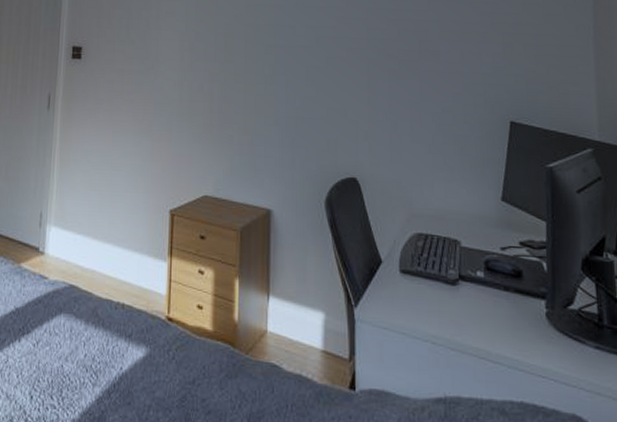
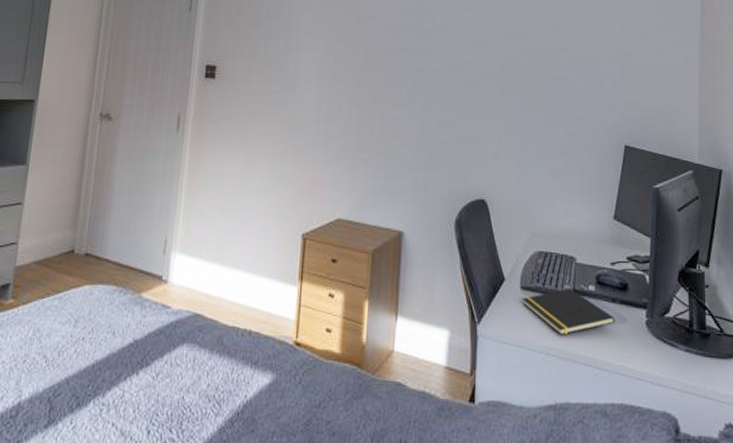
notepad: none [403,274,510,324] -> present [523,289,616,335]

